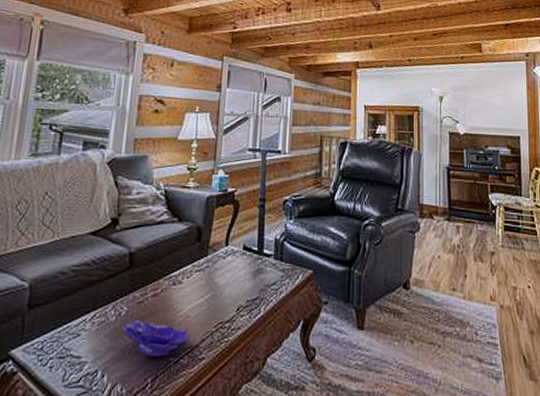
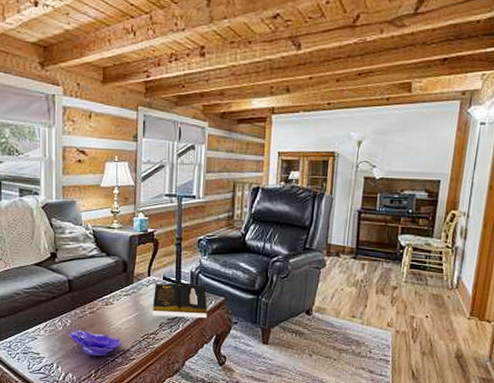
book: none [228,254,294,297] -> present [152,283,207,318]

